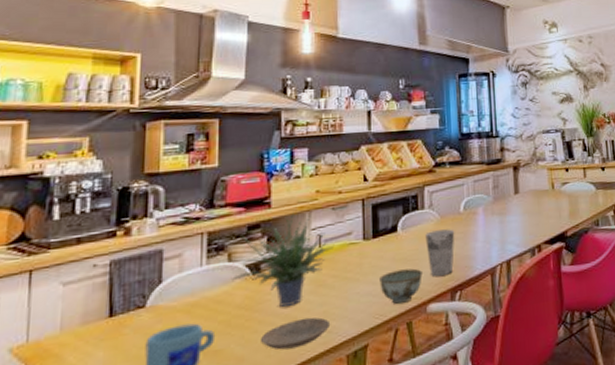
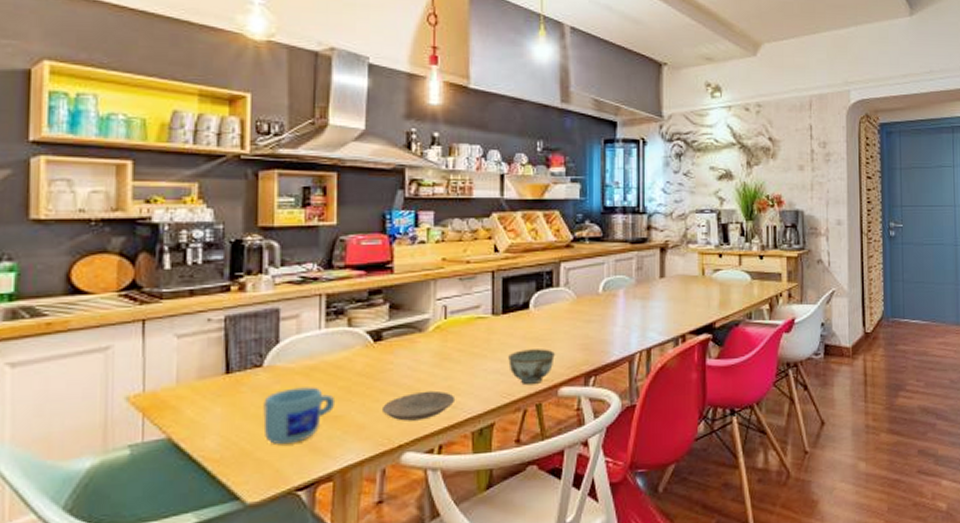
potted plant: present [230,213,333,307] -> none [350,280,460,378]
cup: present [425,229,455,277] -> none [559,310,592,360]

